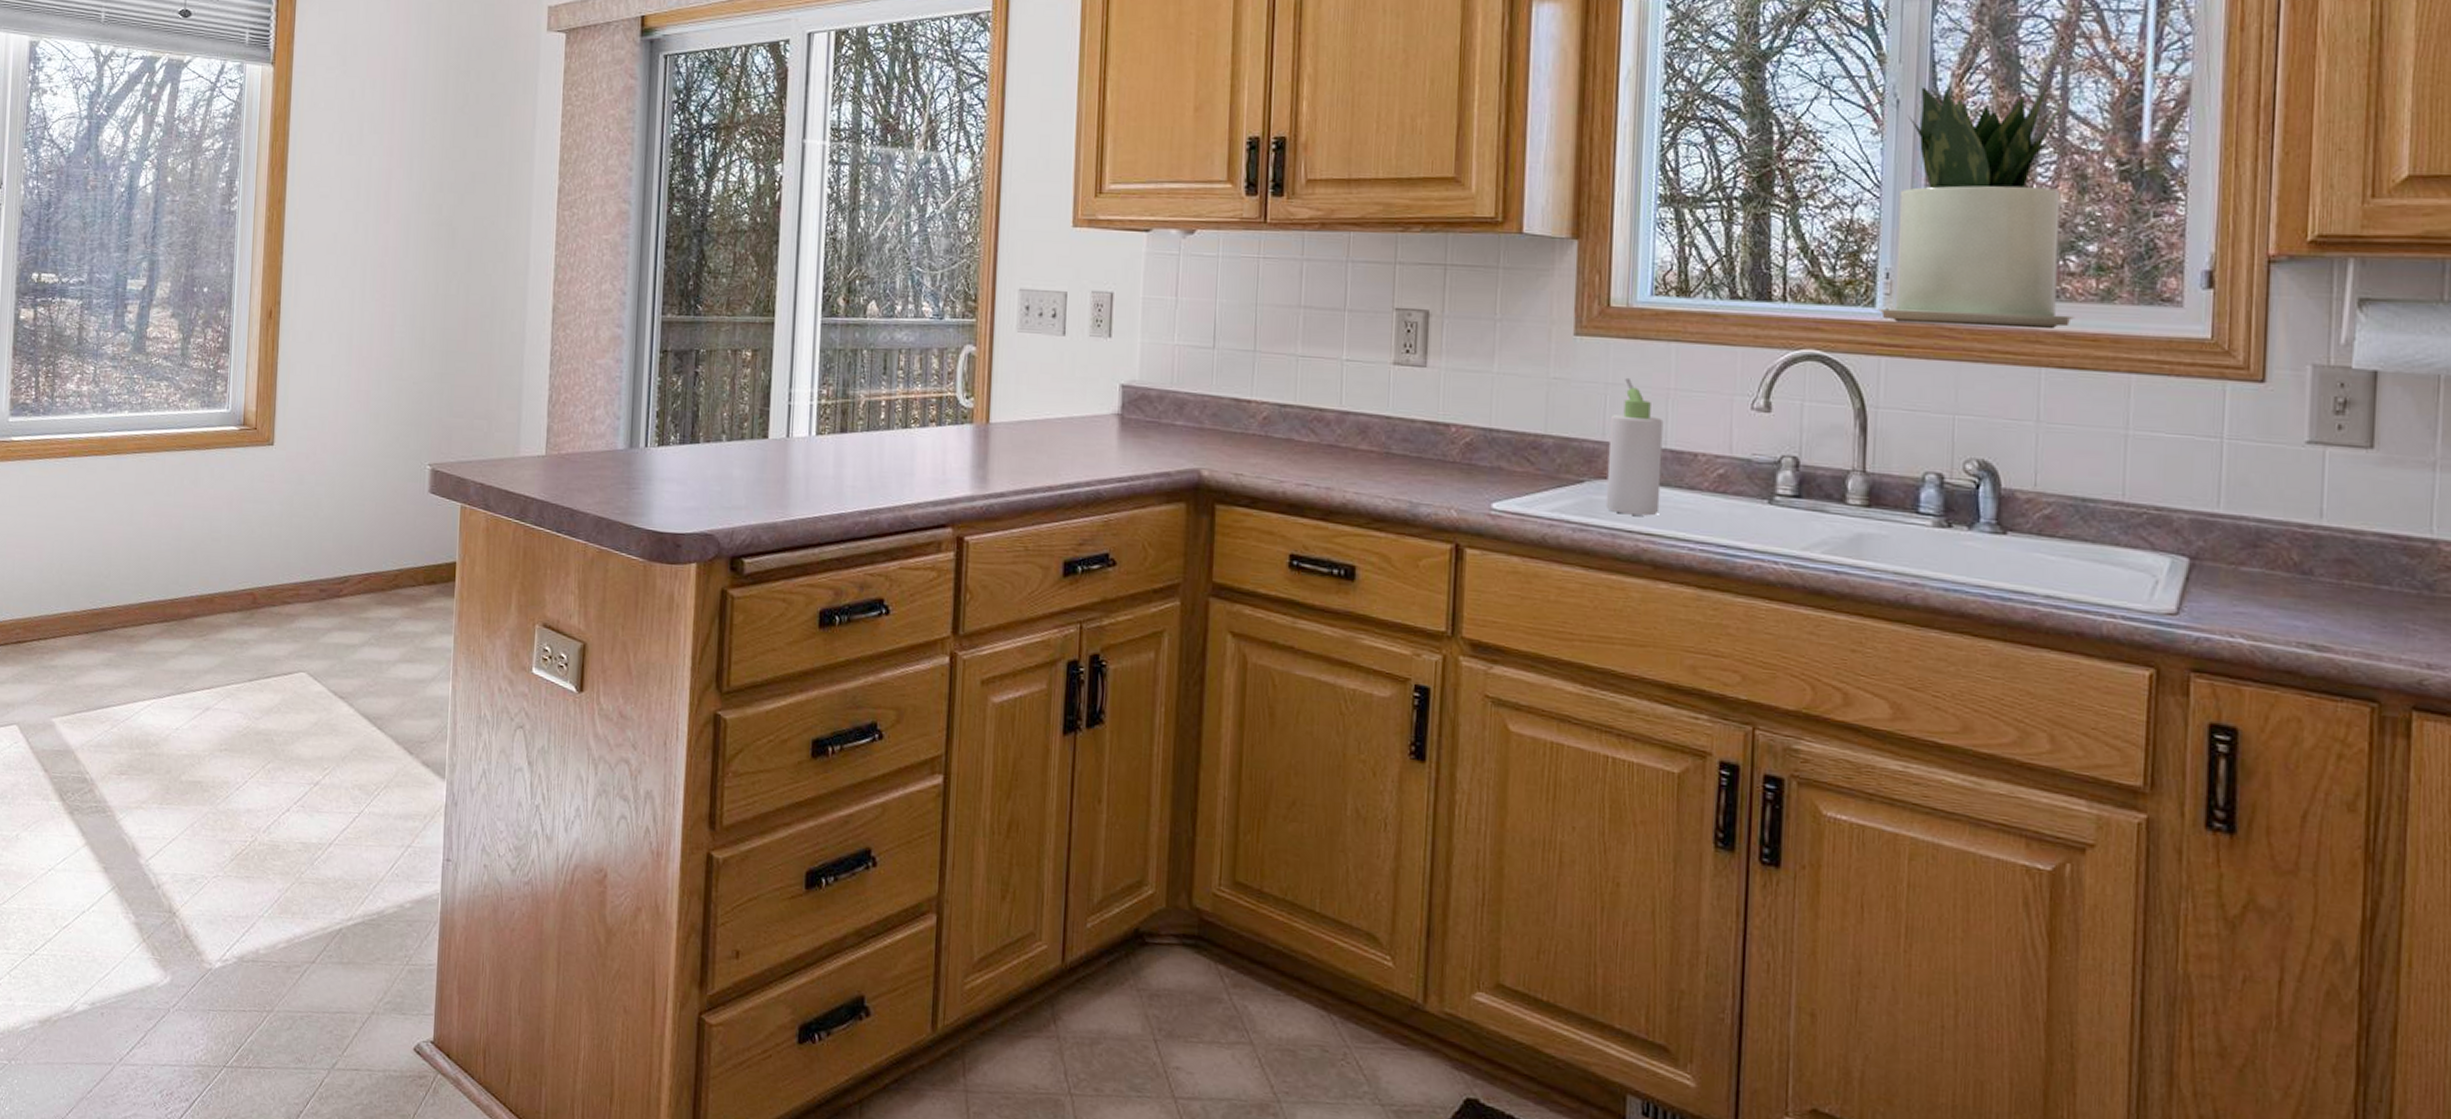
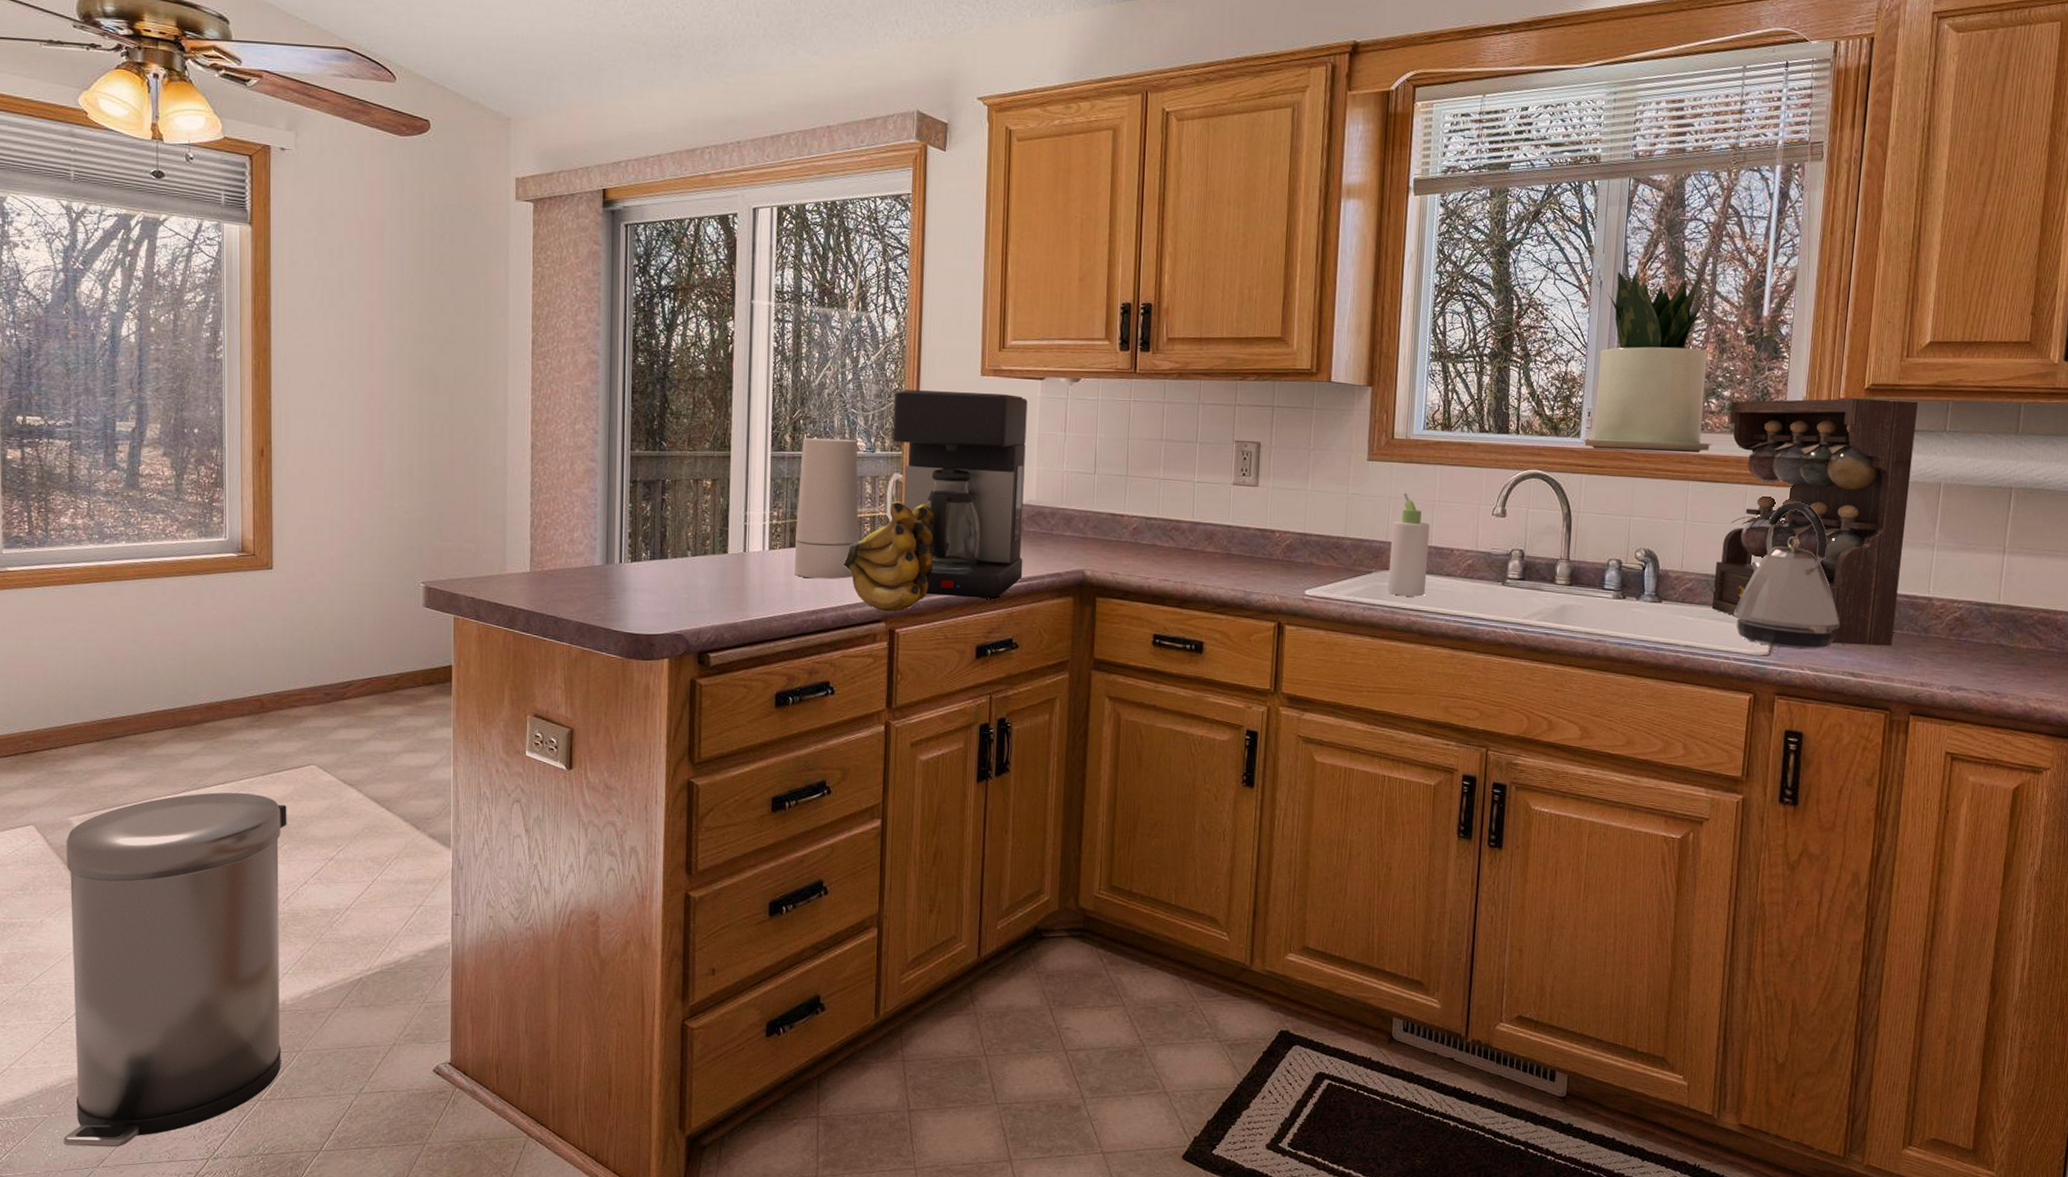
pedal bin: none [21,698,274,1107] -> present [63,792,287,1147]
canister: none [845,301,924,473] -> present [795,438,859,580]
banana: none [902,377,1014,515] -> present [843,500,935,611]
coffee maker: none [964,244,1130,502] -> present [892,390,1028,599]
spice rack: none [2083,254,2394,608] -> present [1711,398,1918,646]
kettle: none [2118,398,2288,610] -> present [1733,501,1840,650]

